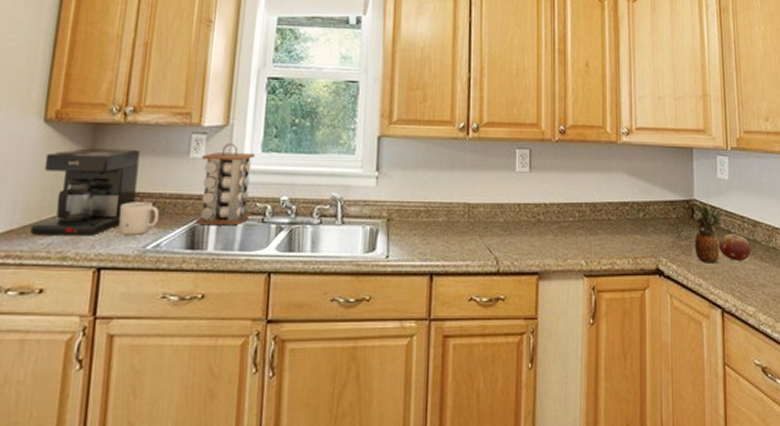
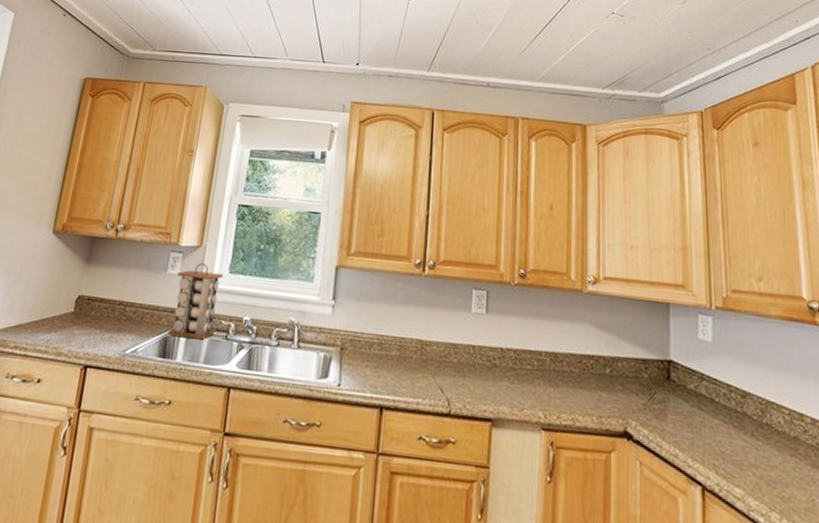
coffee maker: present [30,148,140,236] -> none [34,258,126,337]
mug: present [118,202,160,235] -> none [103,309,139,340]
fruit: present [691,200,725,264] -> none [667,360,707,434]
fruit: present [718,234,751,261] -> none [699,402,739,435]

